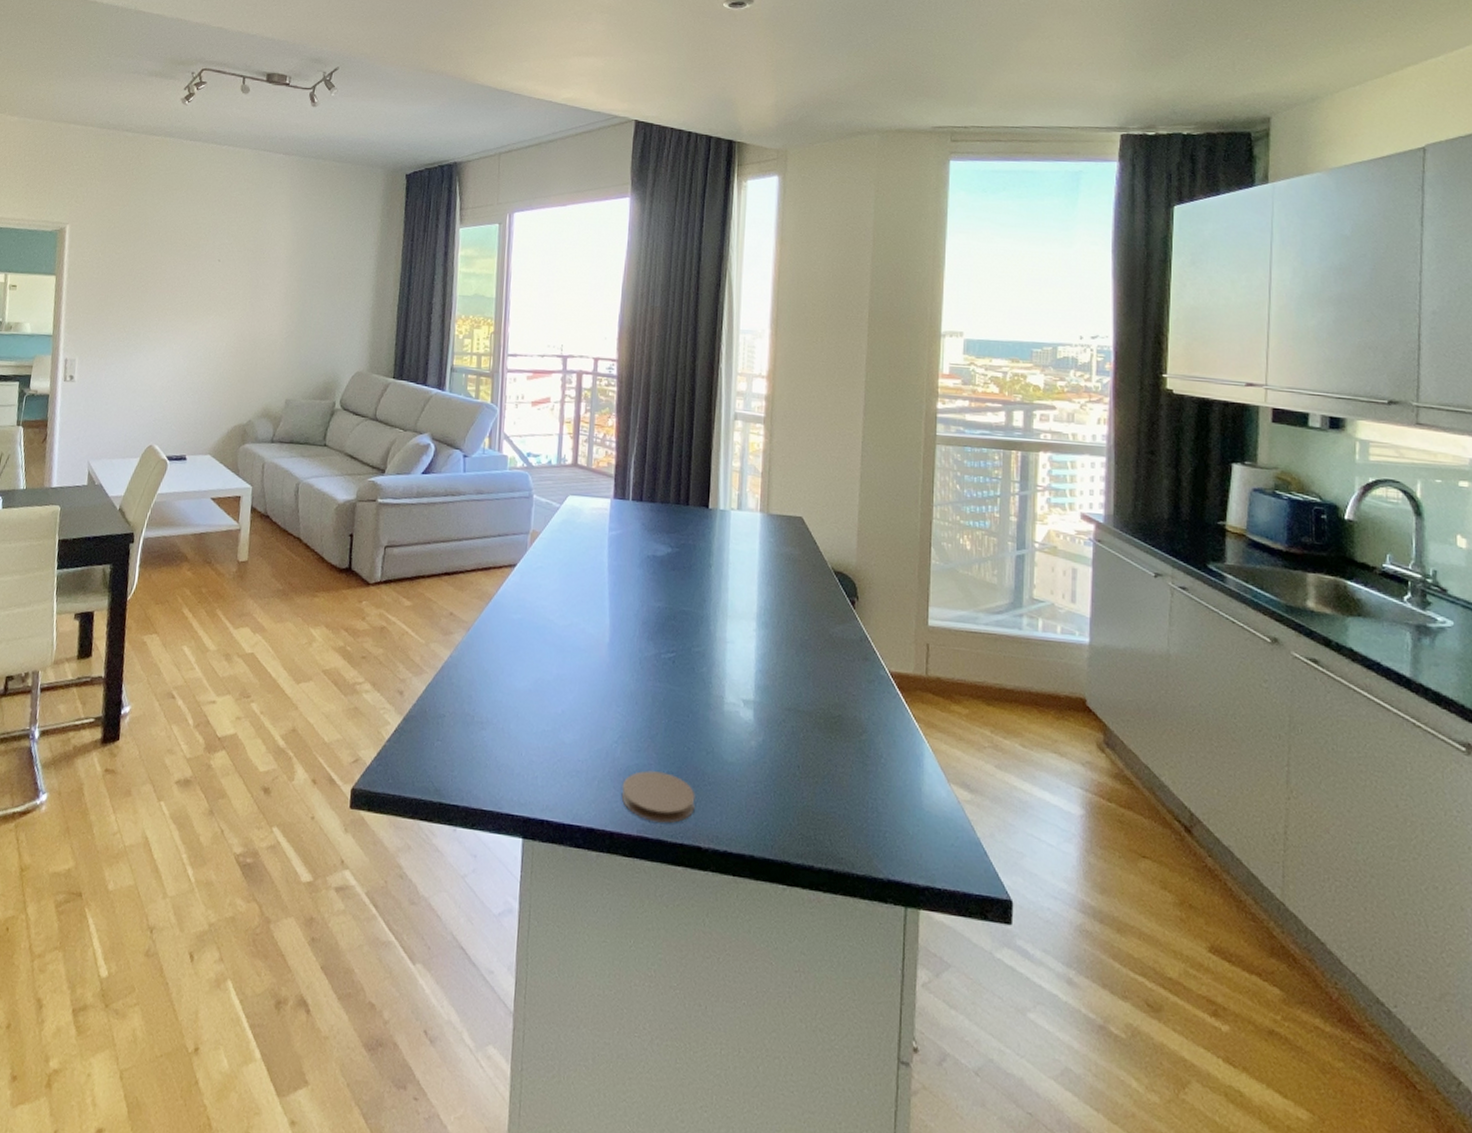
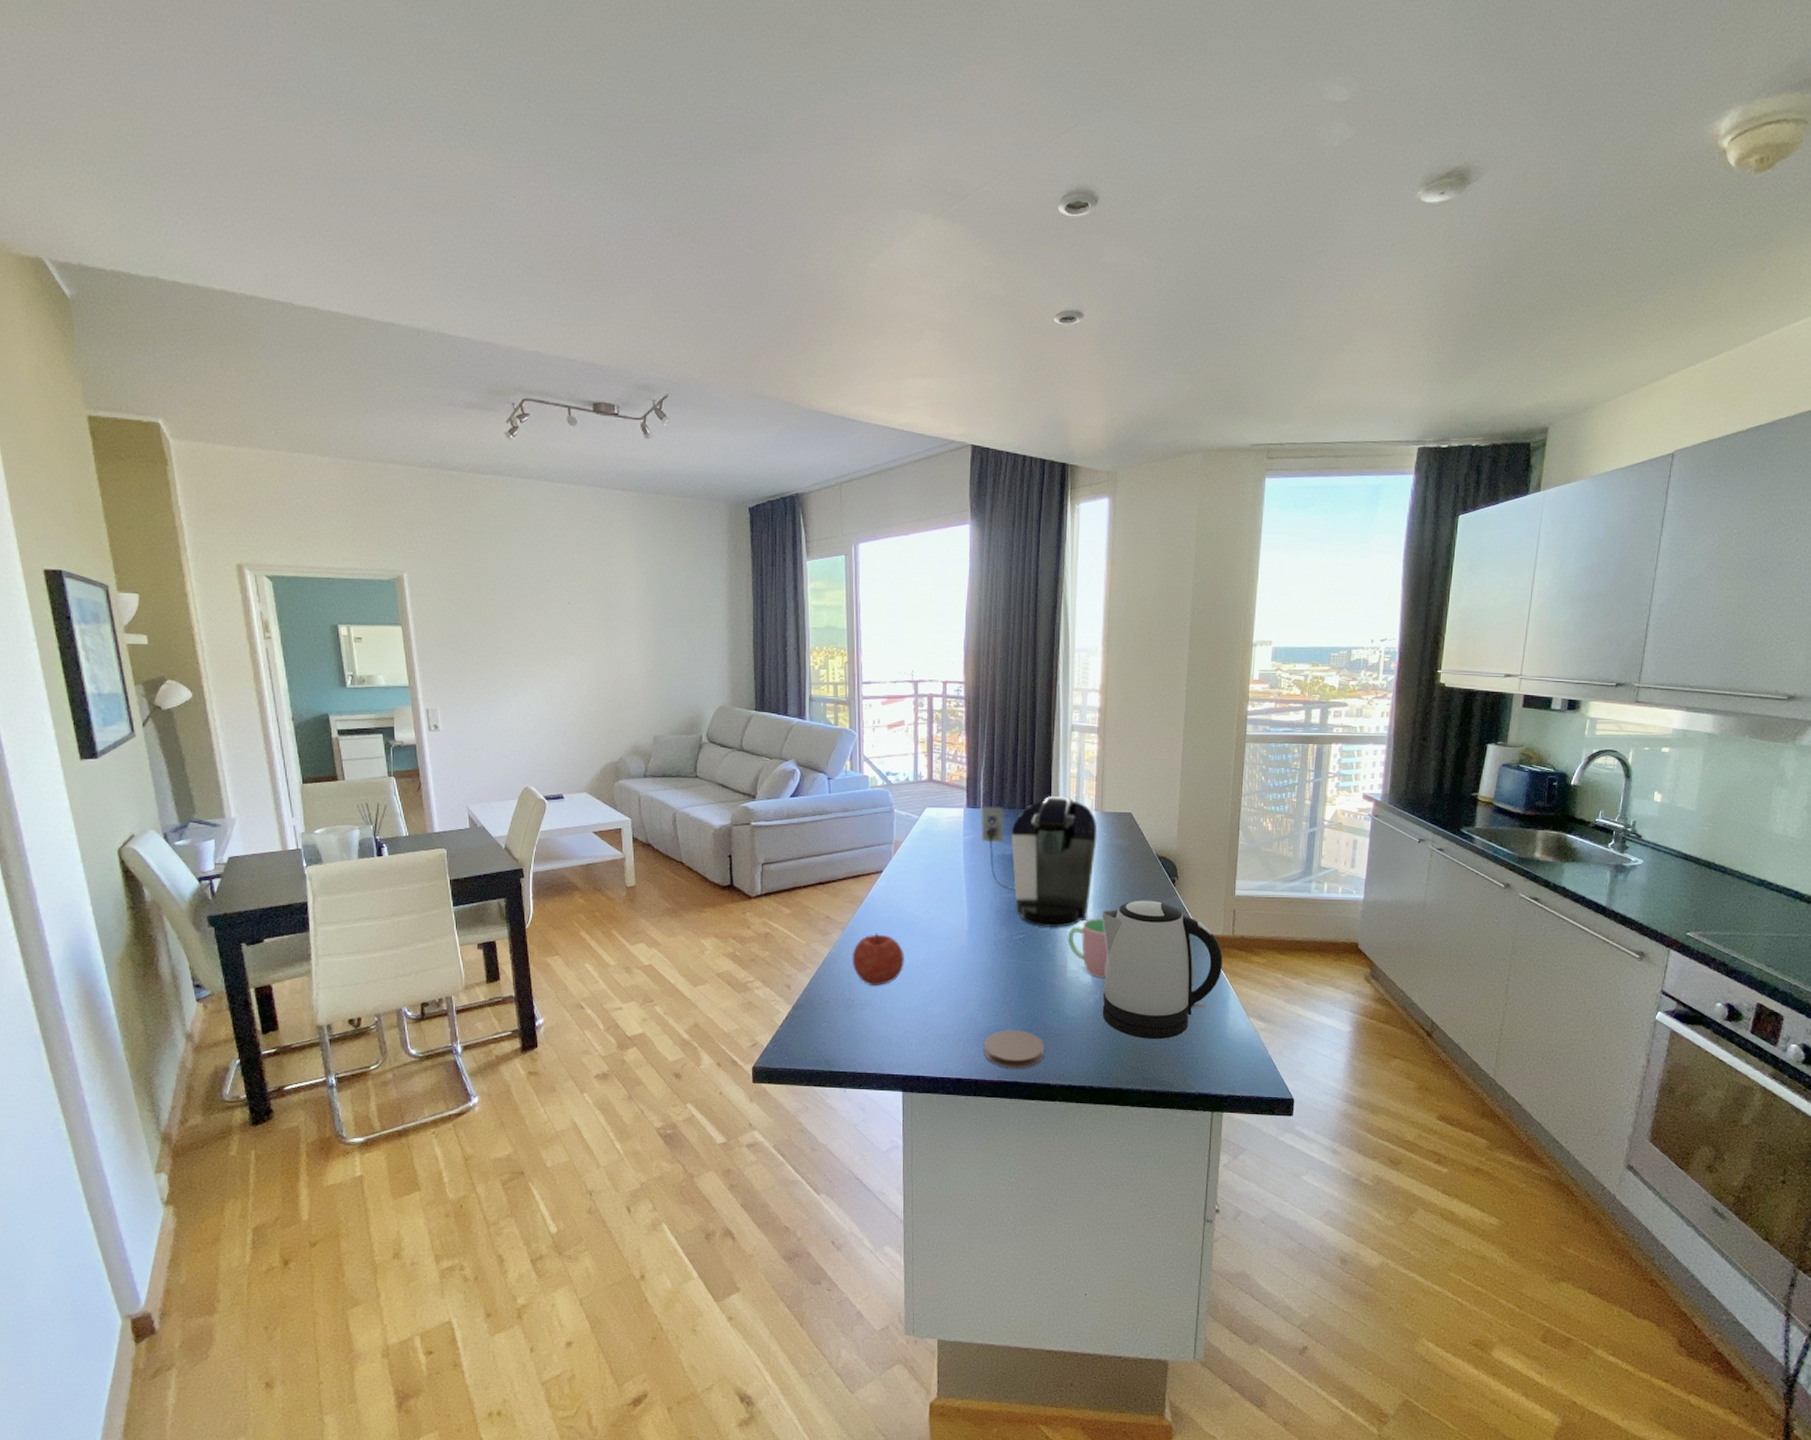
fruit: none [474,637,535,702] -> present [852,933,904,987]
coffee maker: none [629,490,763,649] -> present [980,795,1098,928]
cup: none [725,639,775,716] -> present [1067,917,1109,978]
kettle: none [766,622,915,802] -> present [1102,900,1223,1039]

